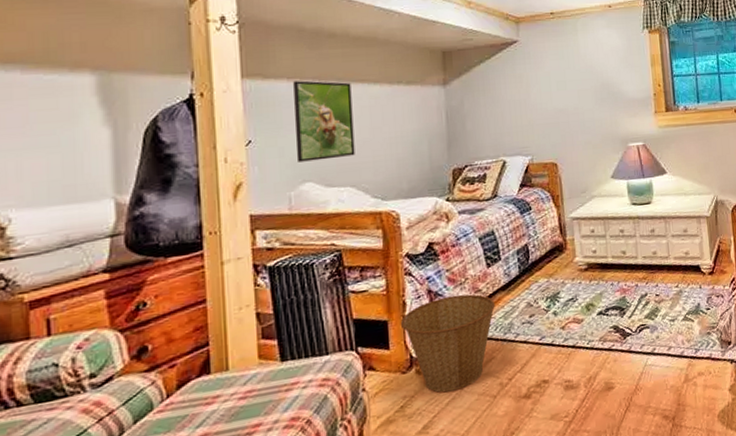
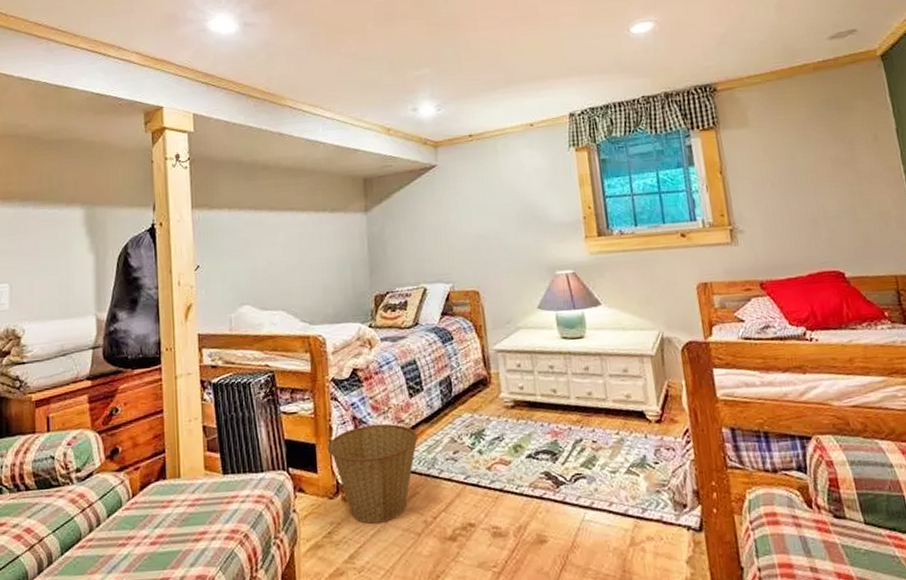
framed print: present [293,80,355,162] -> none [233,210,286,286]

